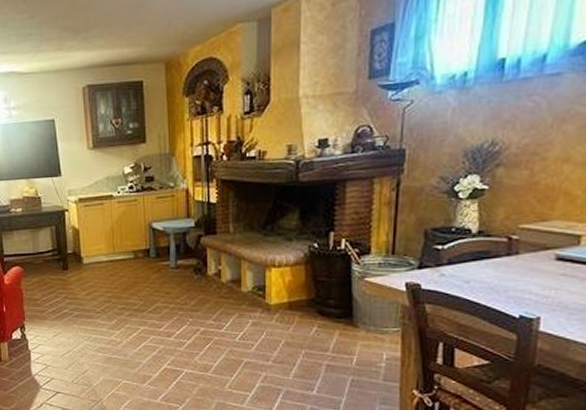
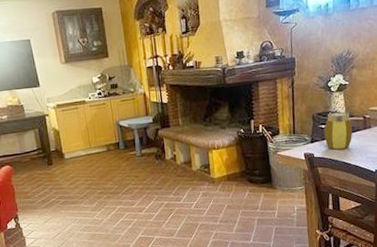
jar: none [441,228,489,283] -> present [324,112,353,150]

